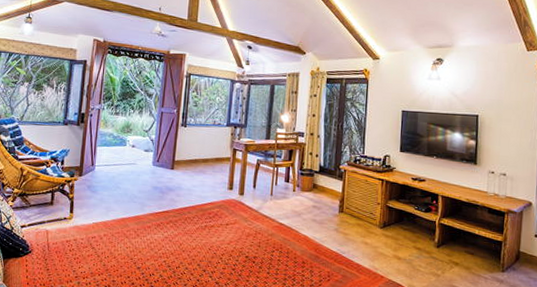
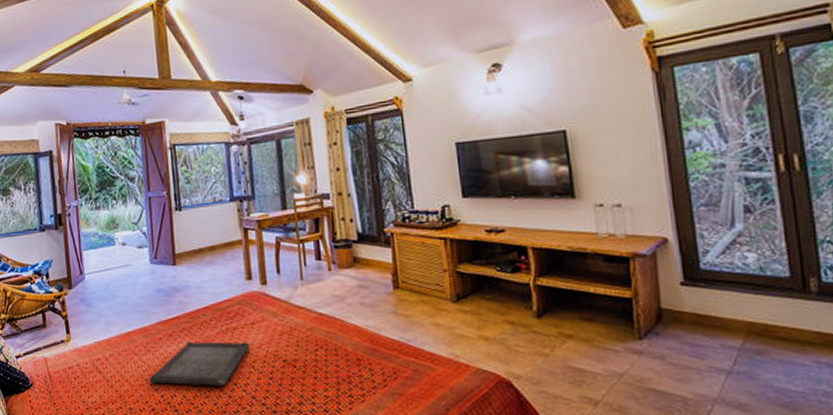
serving tray: none [134,232,222,272] -> present [149,341,250,387]

